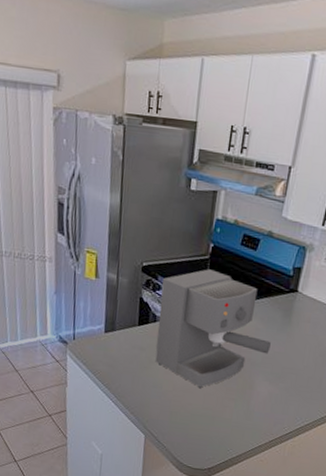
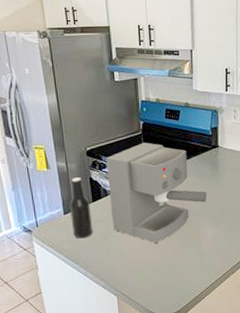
beer bottle: none [111,294,135,364] -> present [69,177,93,239]

